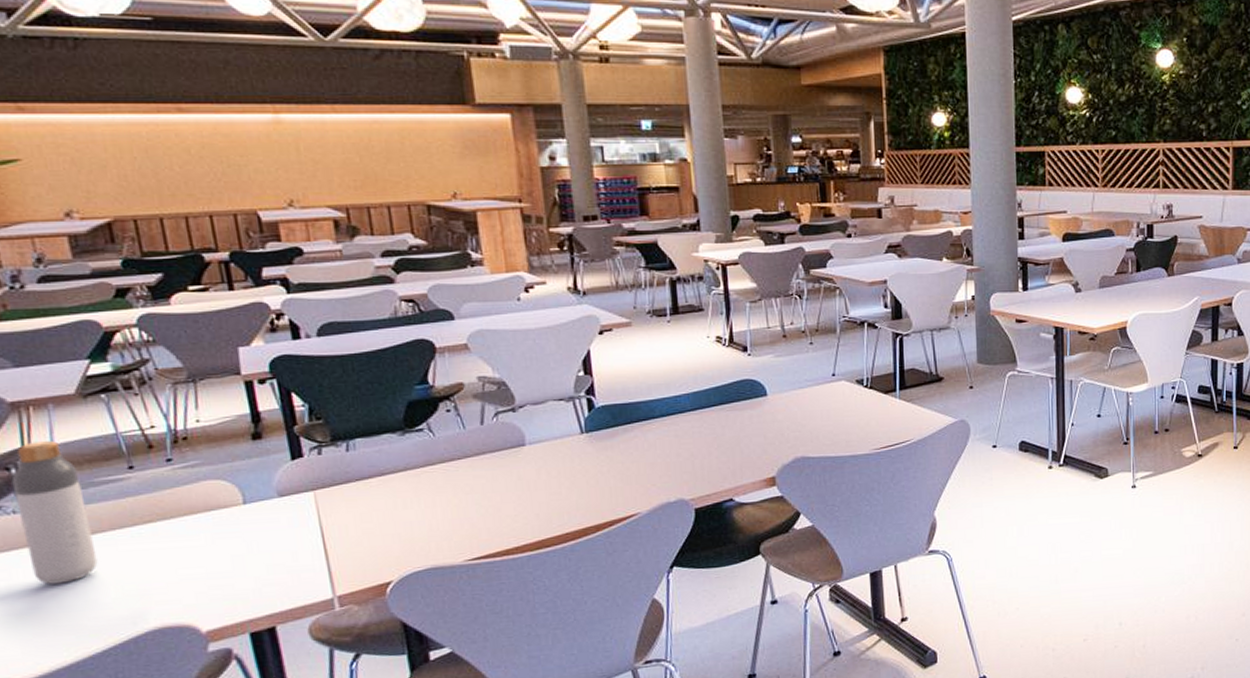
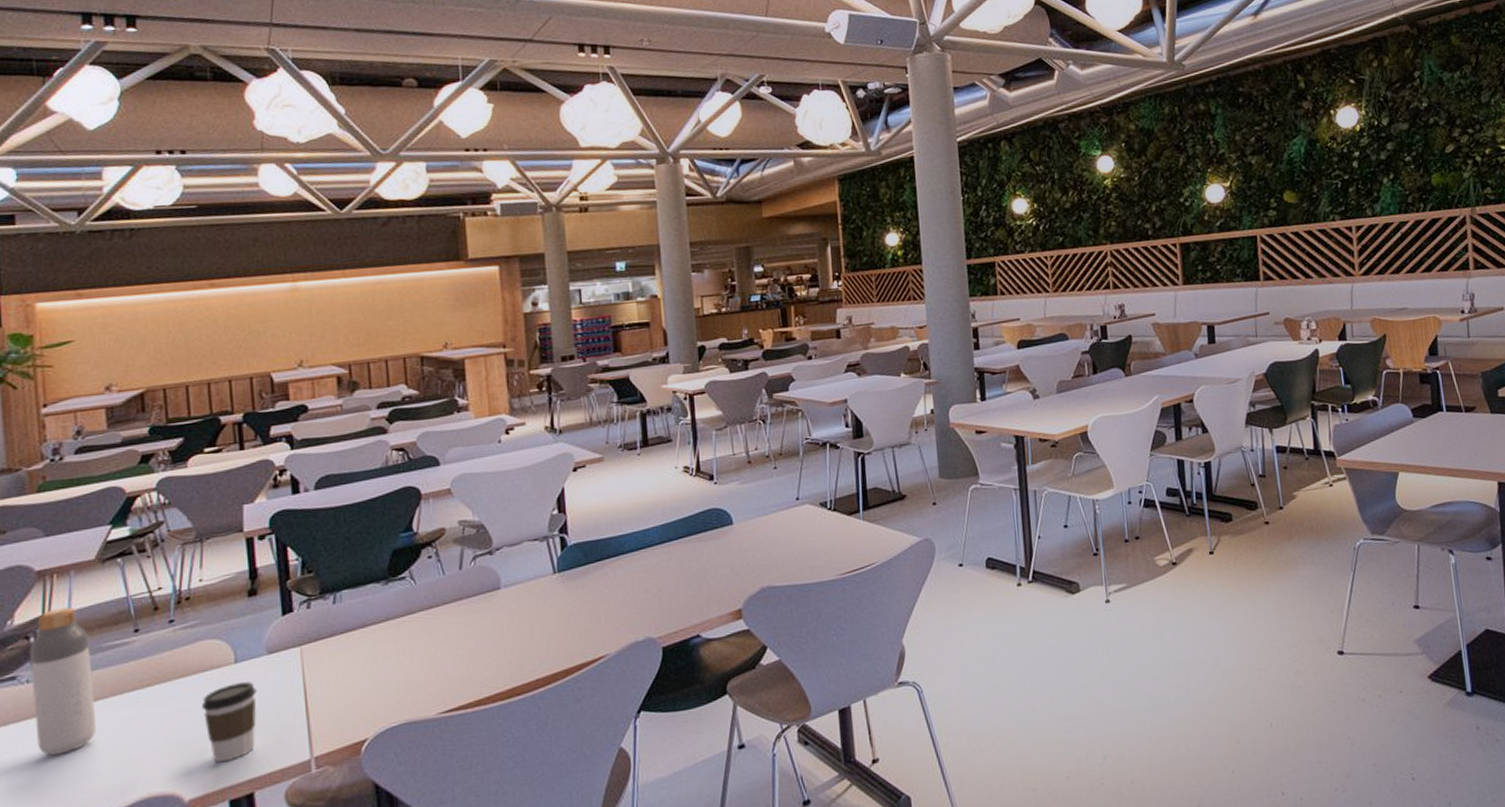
coffee cup: none [211,522,273,598] -> present [202,681,257,763]

